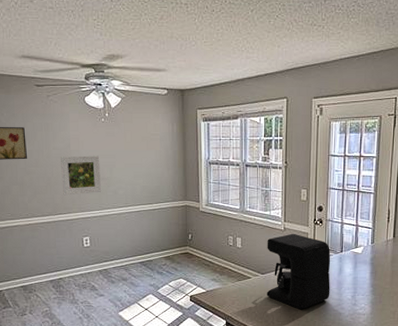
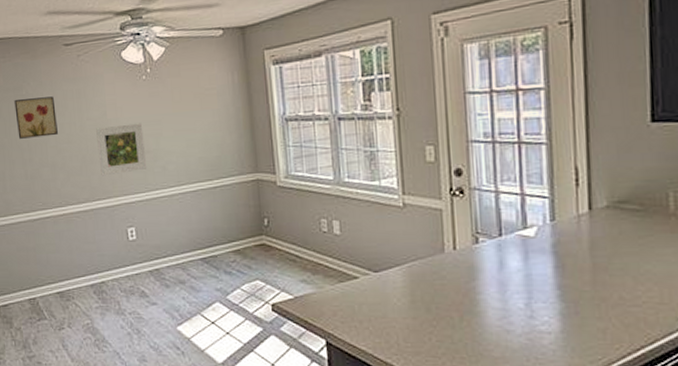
coffee maker: present [266,233,331,309] -> none [378,210,487,323]

